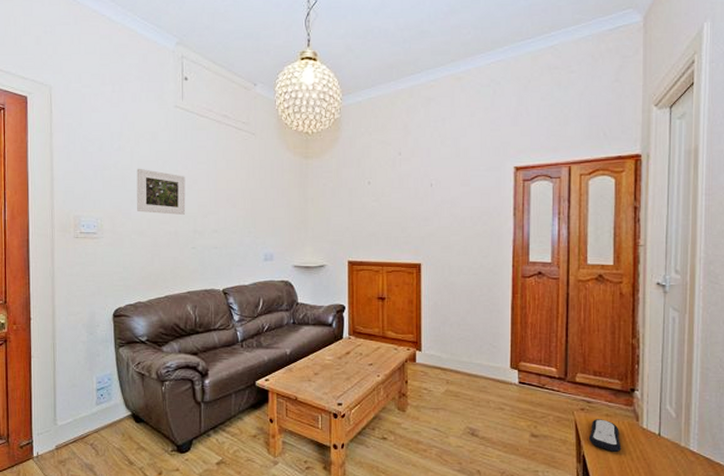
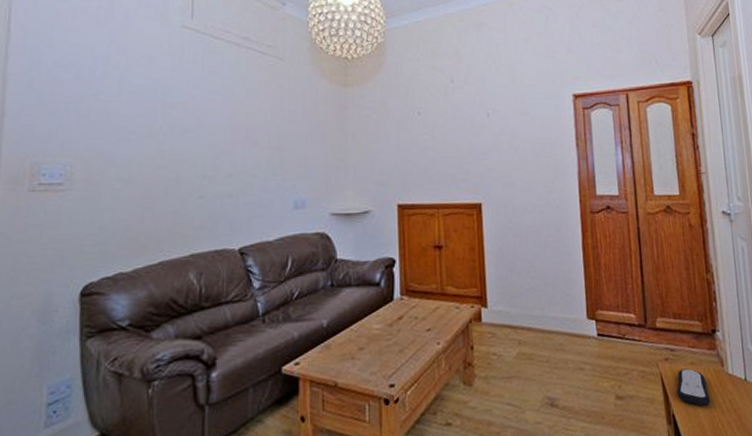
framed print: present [136,168,186,215] -> none [124,99,193,157]

